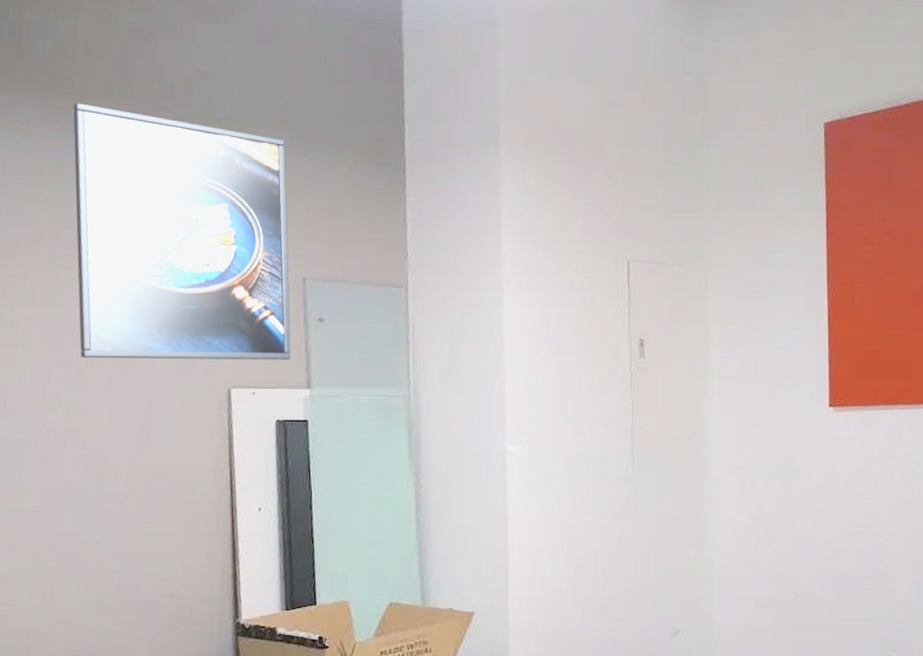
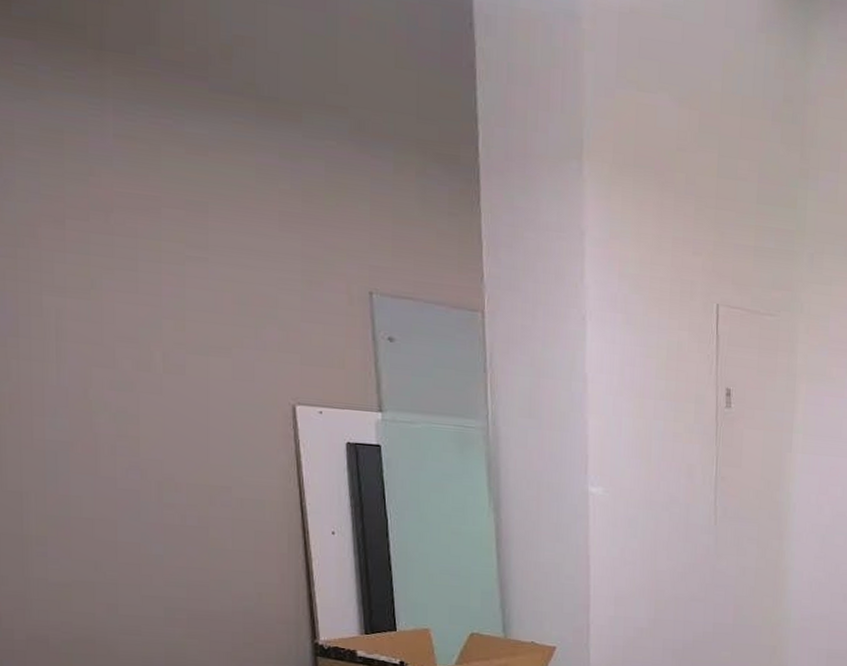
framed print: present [73,103,292,360] -> none [89,58,360,380]

